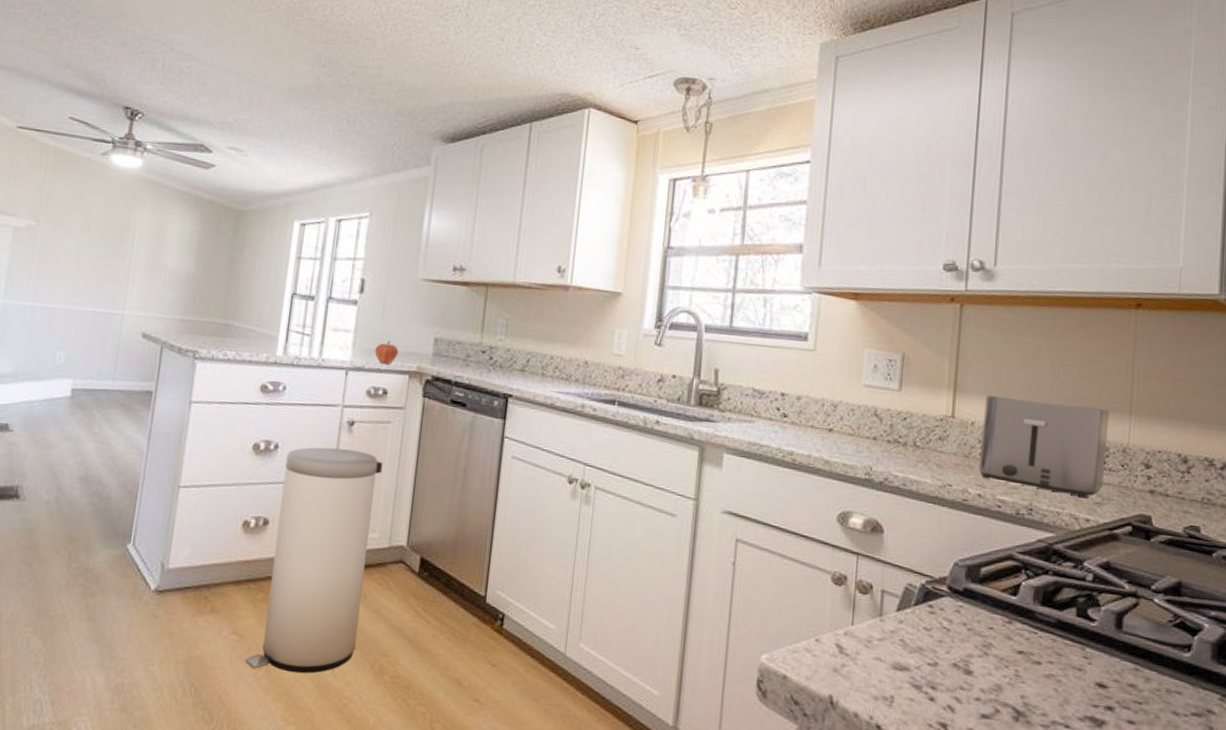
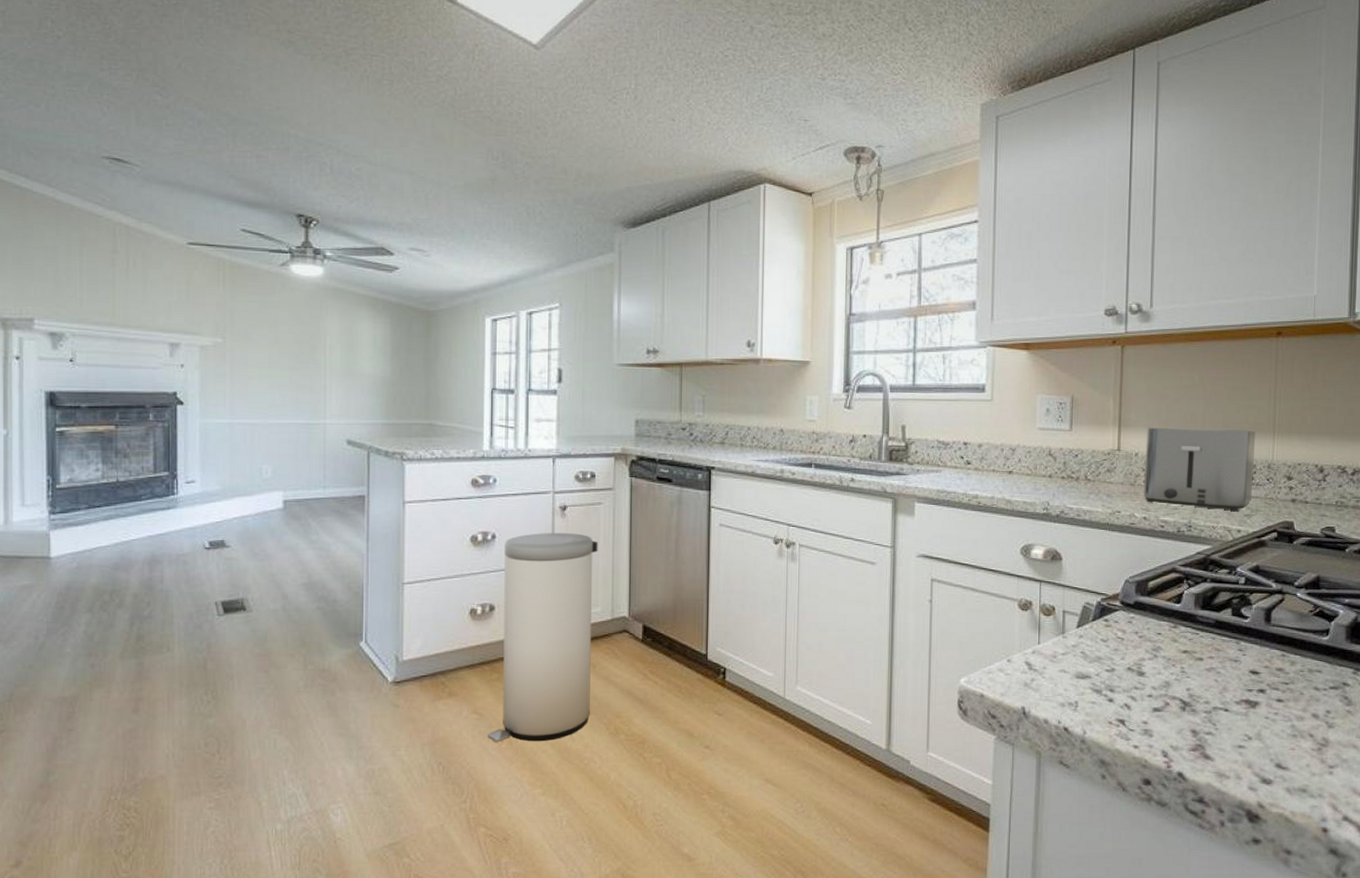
fruit: present [374,340,399,366] -> none [579,426,602,450]

